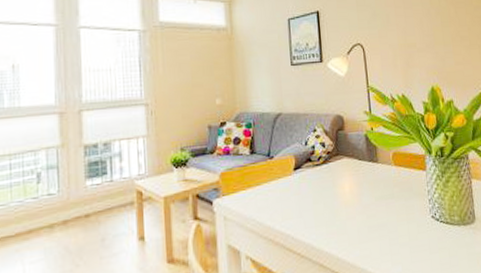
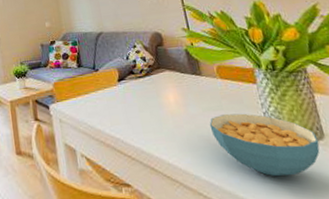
cereal bowl: none [380,201,471,263] -> present [209,113,320,177]

